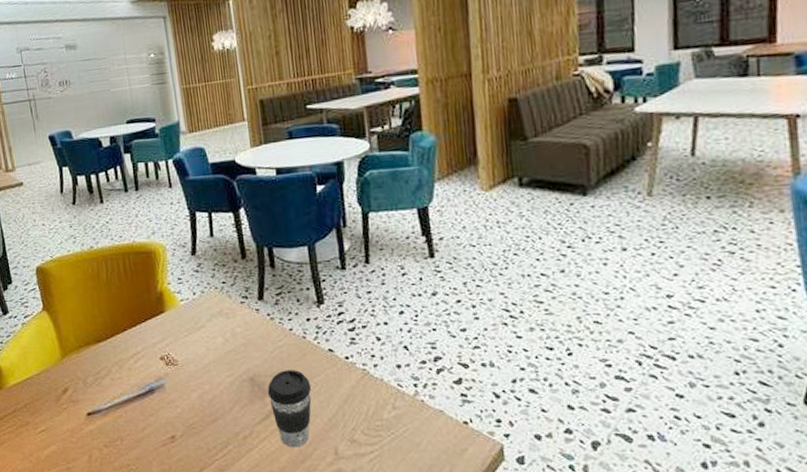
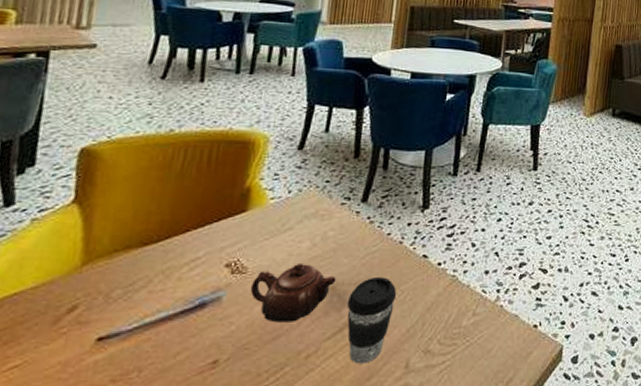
teapot: none [184,356,253,408] -> present [250,262,336,323]

